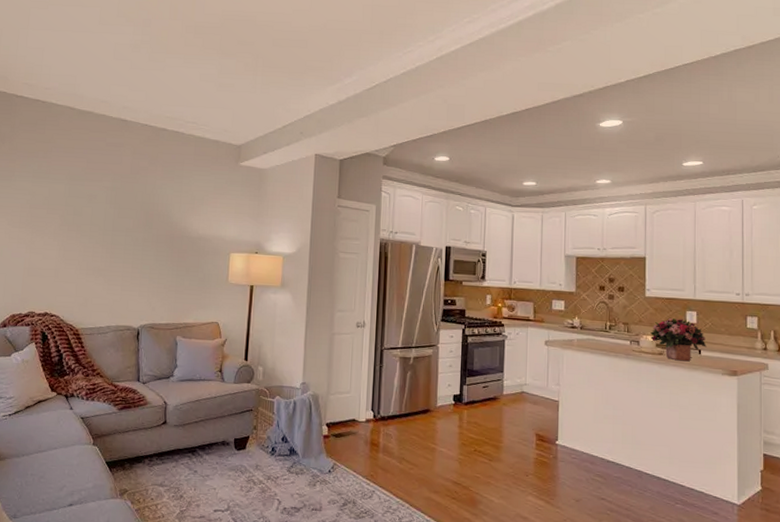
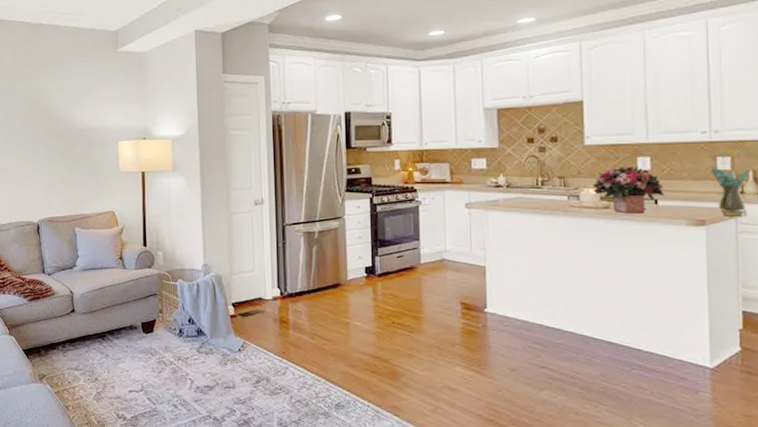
vase: none [742,324,771,370] -> present [710,166,749,217]

